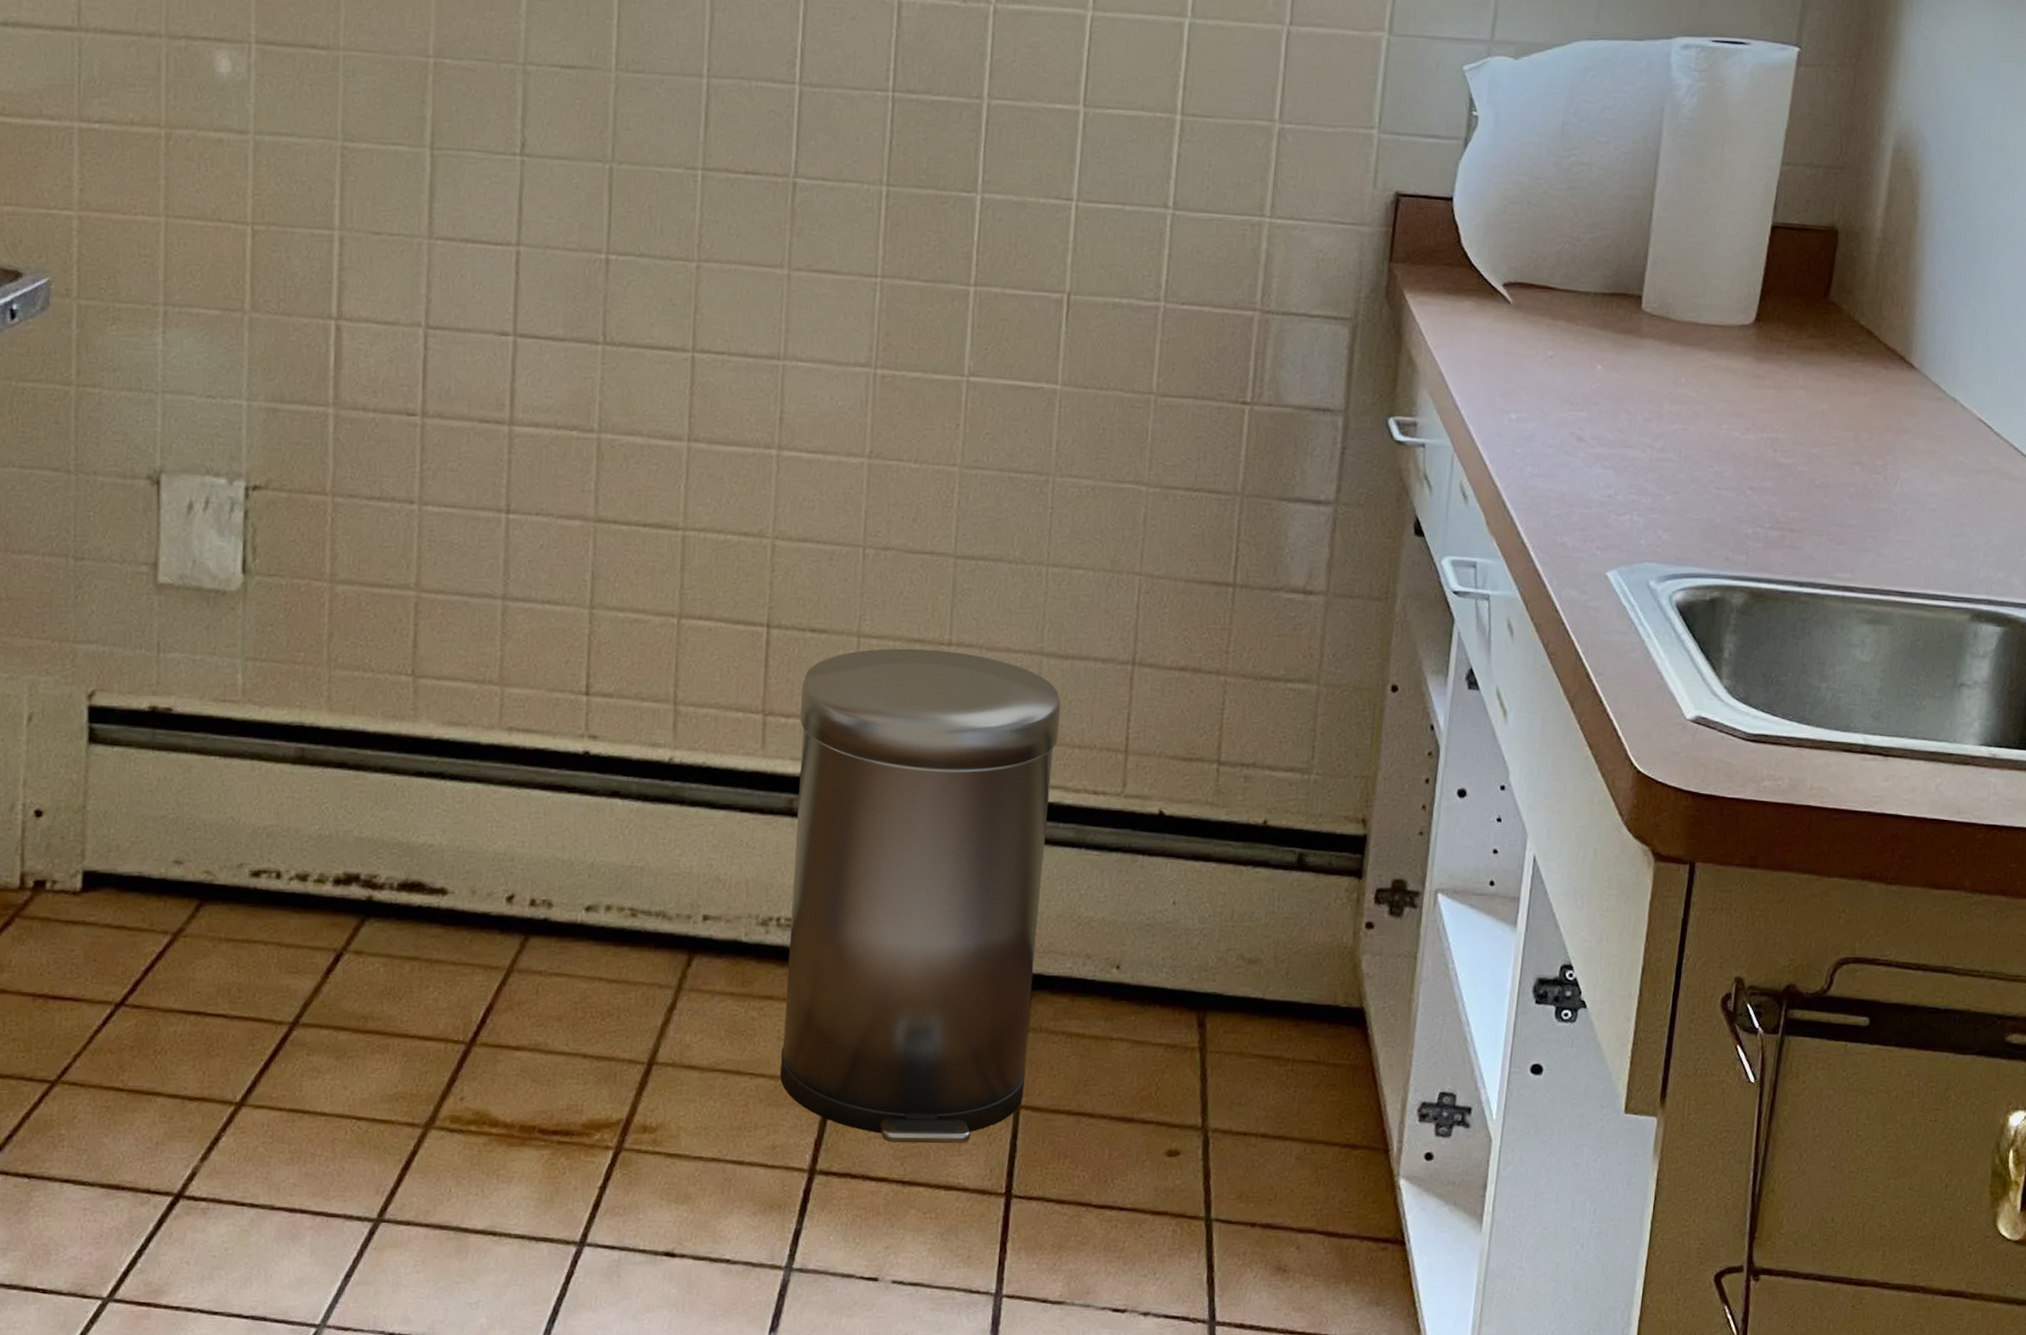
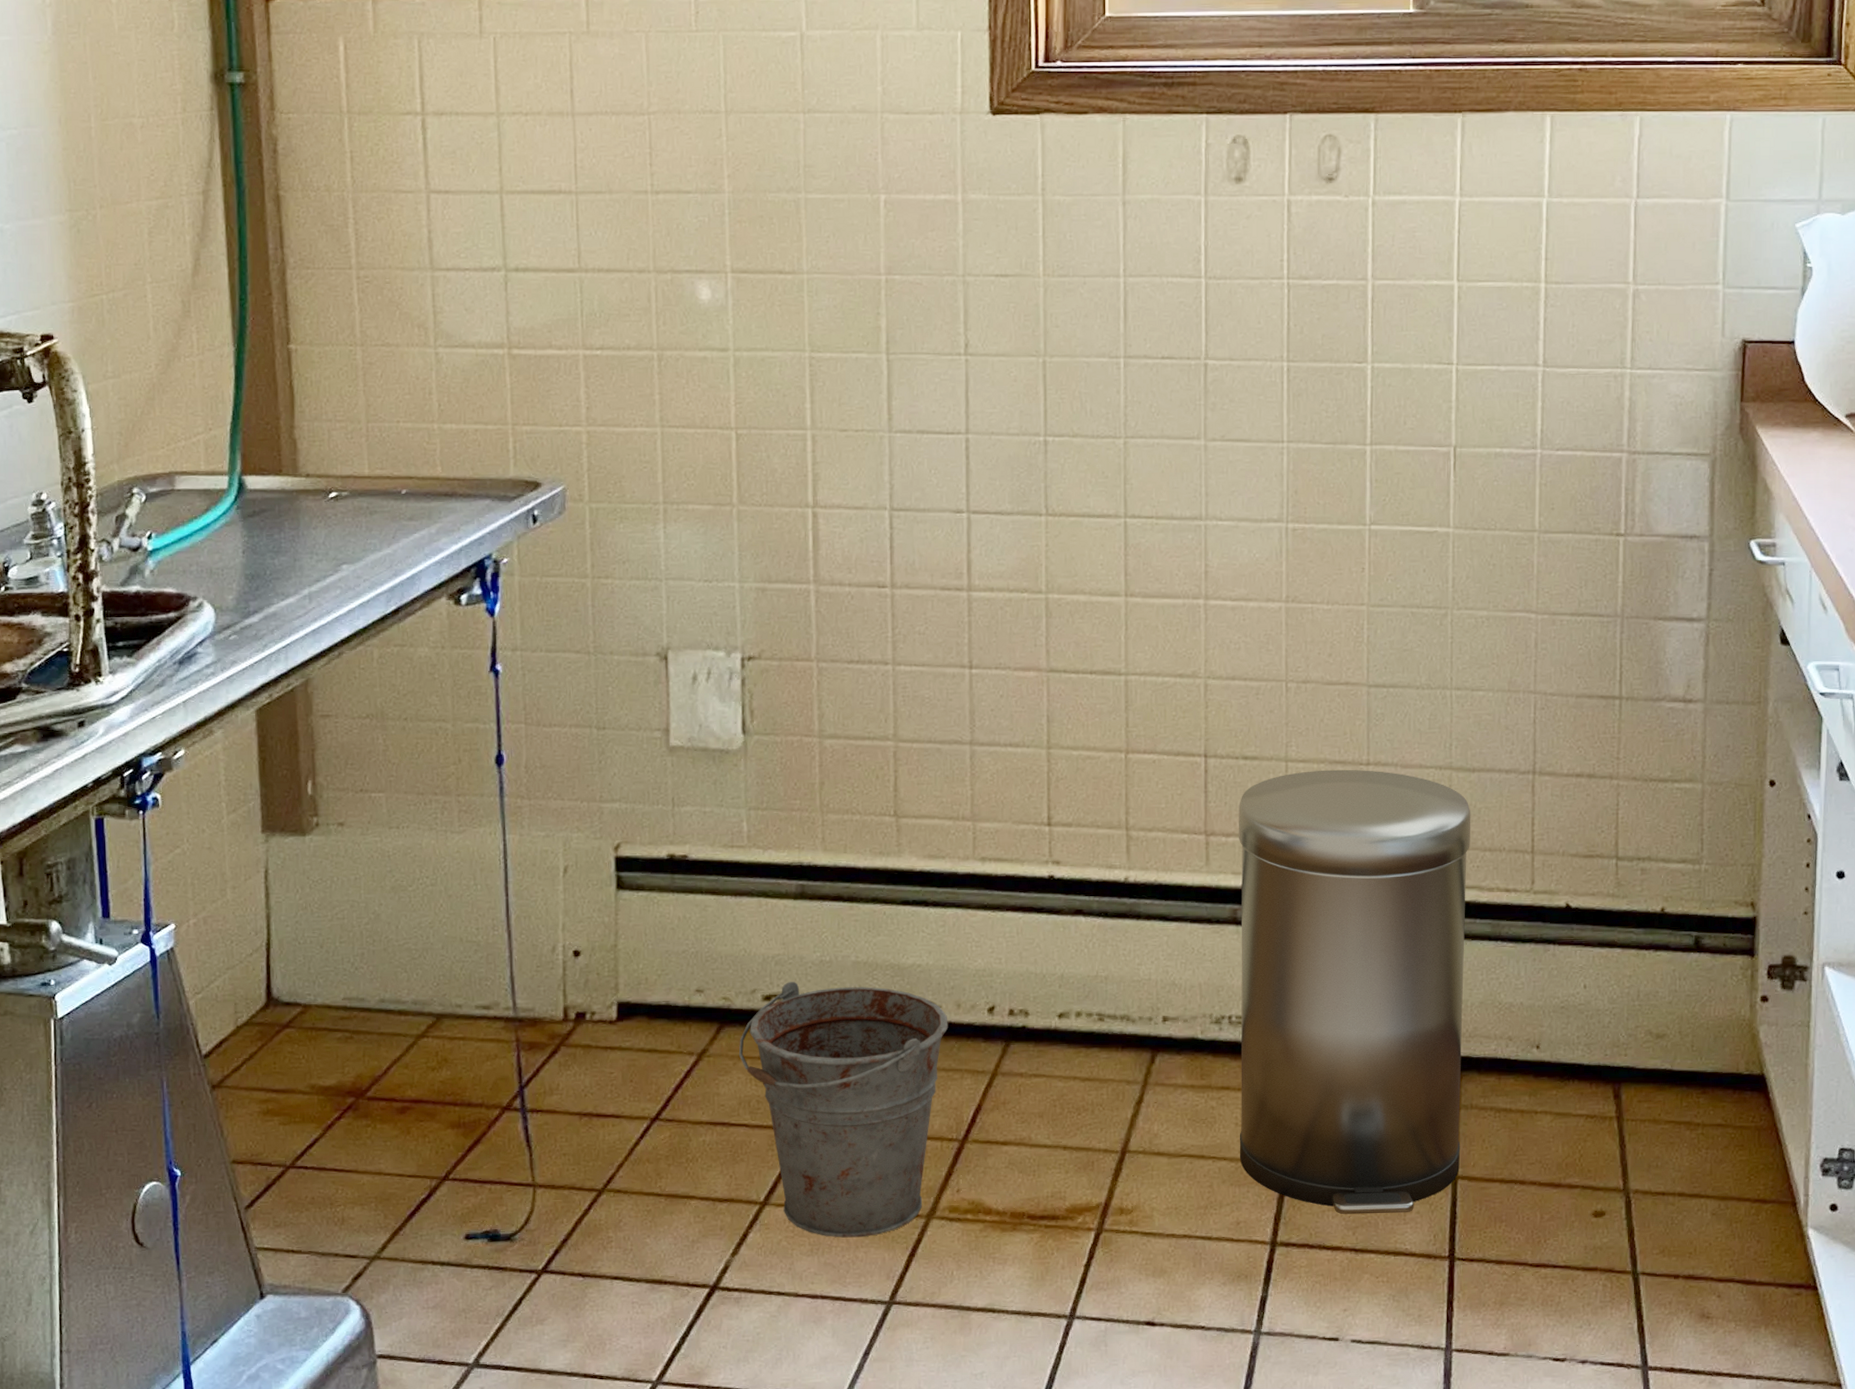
bucket: none [220,857,461,1146] -> present [739,982,948,1238]

